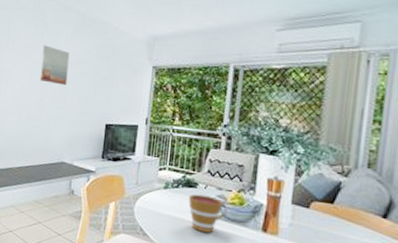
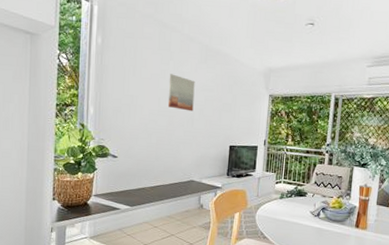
cup: present [188,194,228,233] -> none [300,201,330,232]

